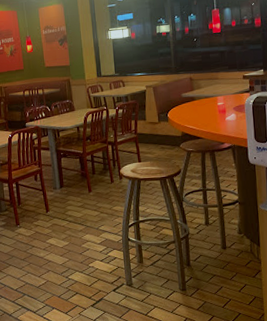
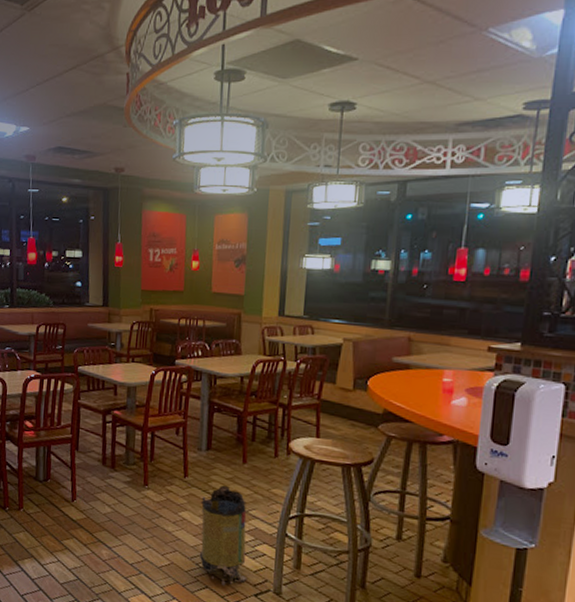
trash can: none [62,212,106,289] -> present [199,485,248,586]

